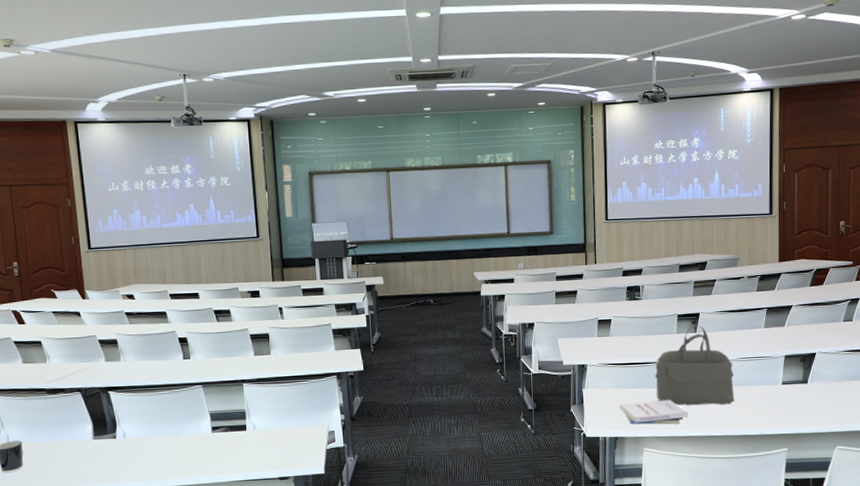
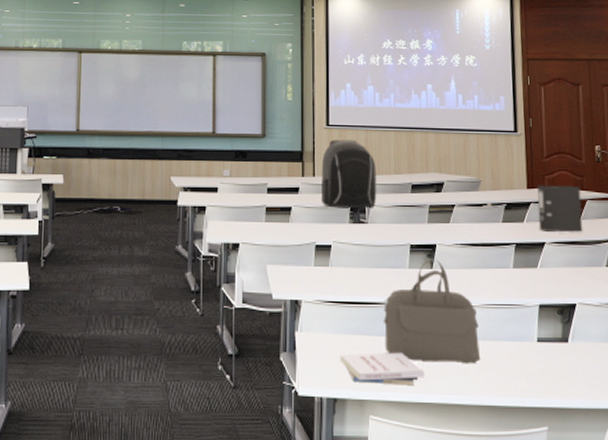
backpack: none [601,231,650,289] -> present [320,139,377,209]
binder: none [787,257,825,296] -> present [537,185,583,232]

